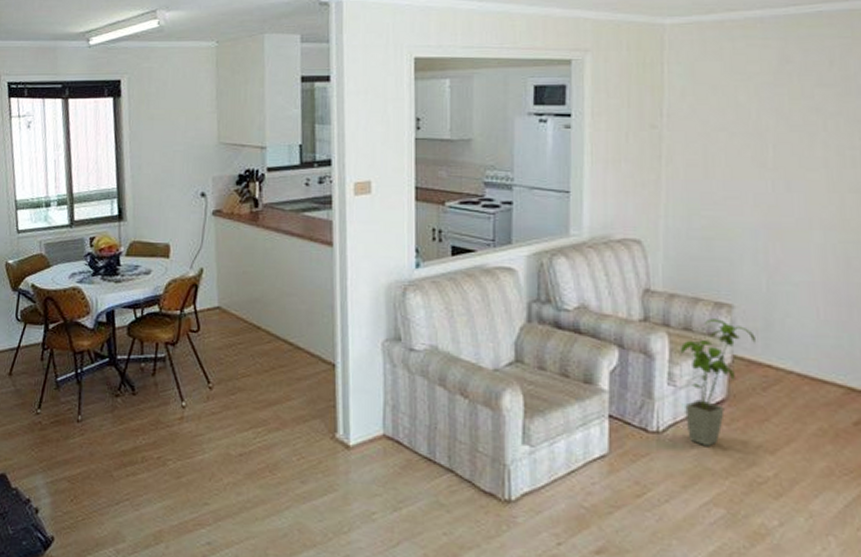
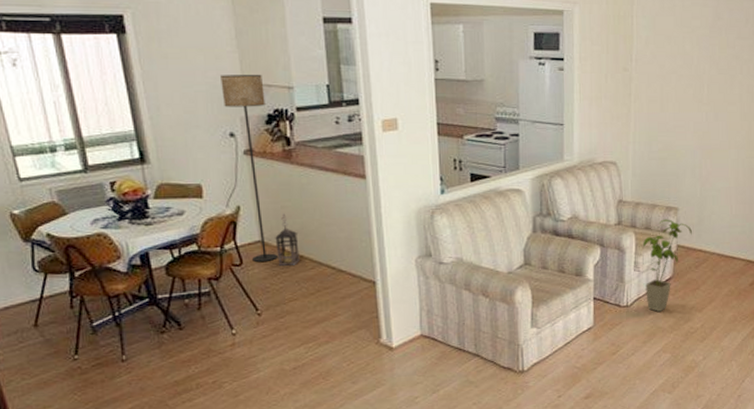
floor lamp: none [198,135,238,331] -> present [221,75,278,263]
lantern: none [234,279,257,337] -> present [275,213,300,266]

